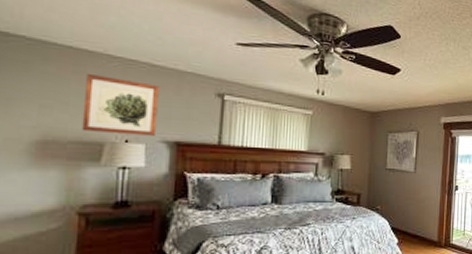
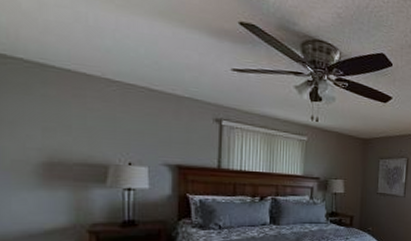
wall art: present [82,74,159,136] -> none [85,98,158,159]

